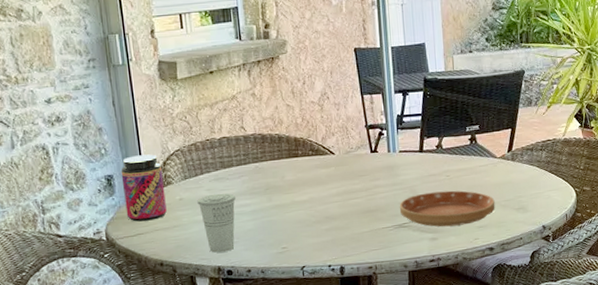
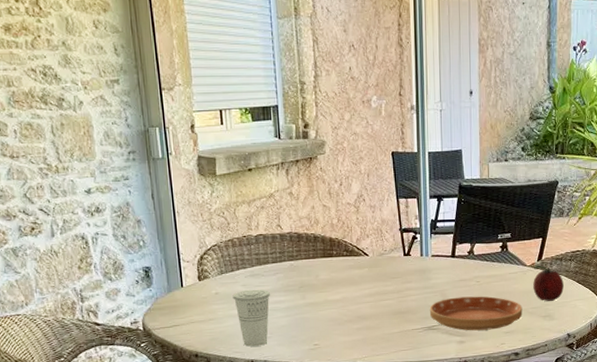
jar: present [121,154,167,222] -> none [158,248,203,314]
fruit: none [503,156,536,193] -> present [533,265,564,301]

